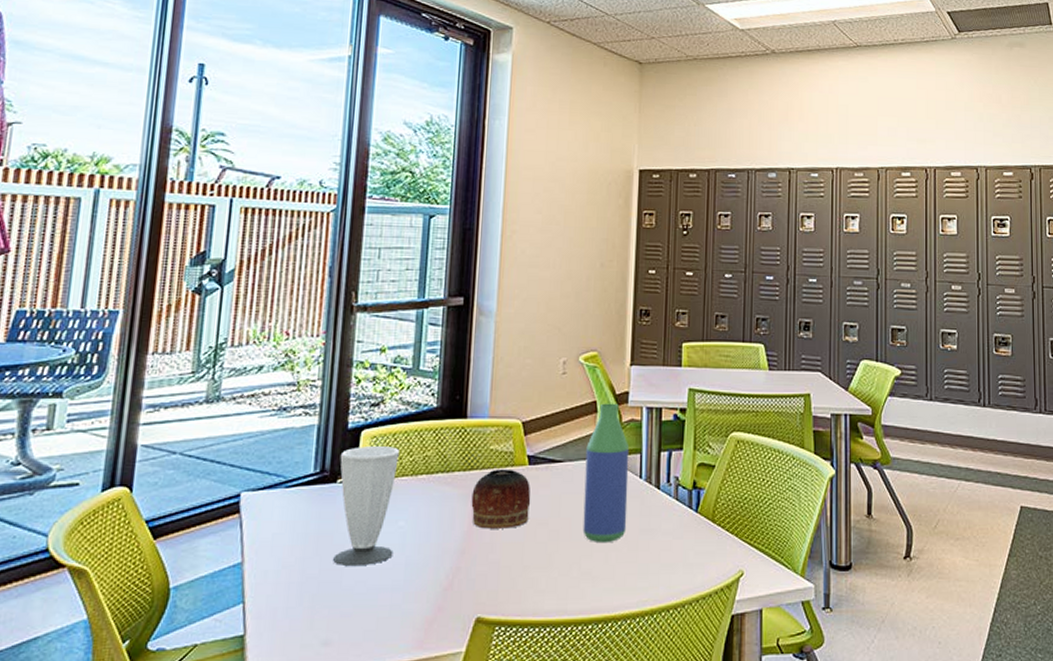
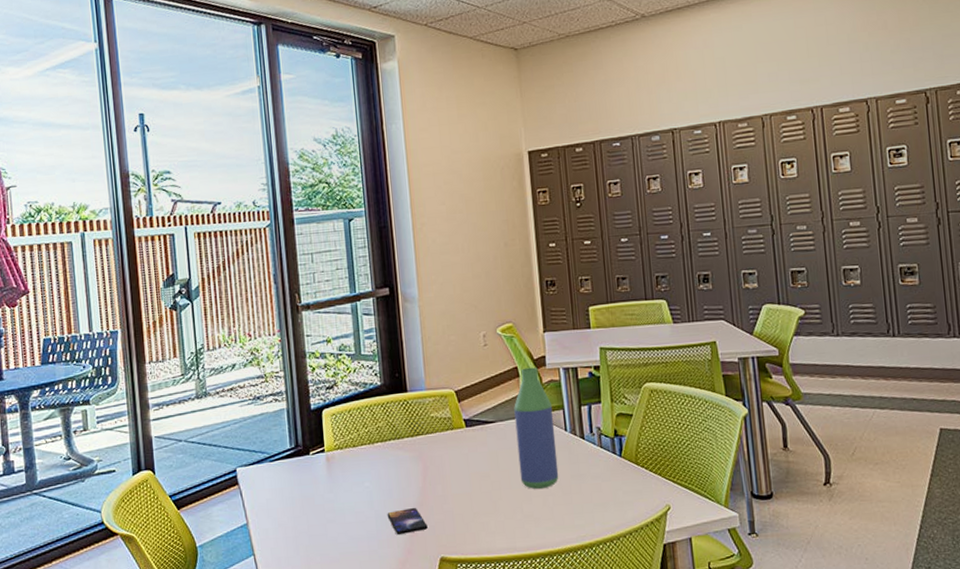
cup: present [333,445,399,567] -> none [308,421,365,522]
smartphone: none [420,555,467,588] -> present [387,507,428,535]
bowl: present [471,468,531,529] -> none [421,432,473,484]

